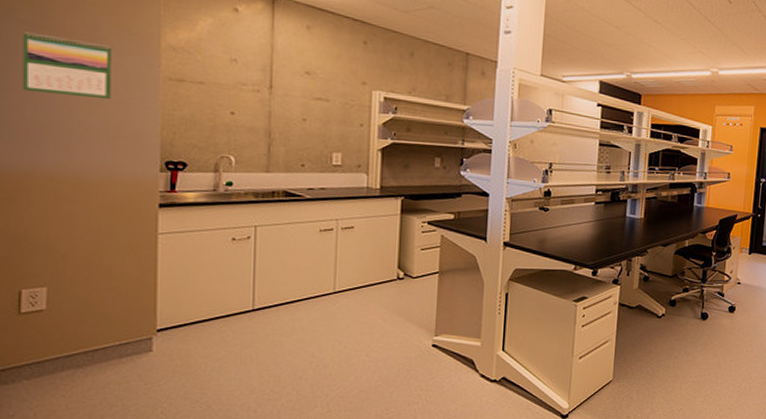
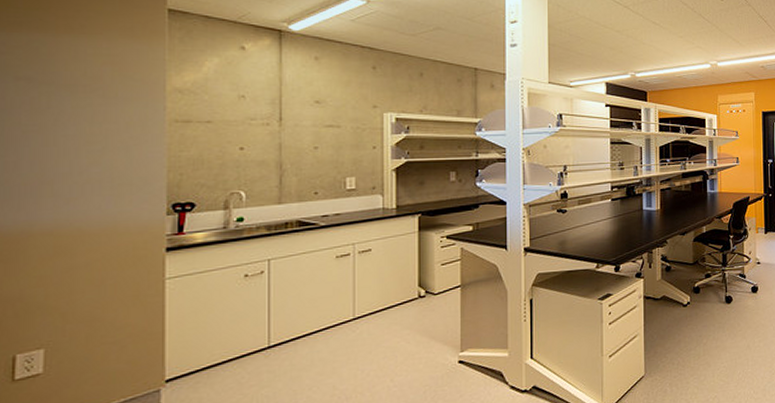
calendar: present [22,32,111,100] -> none [19,88,114,148]

